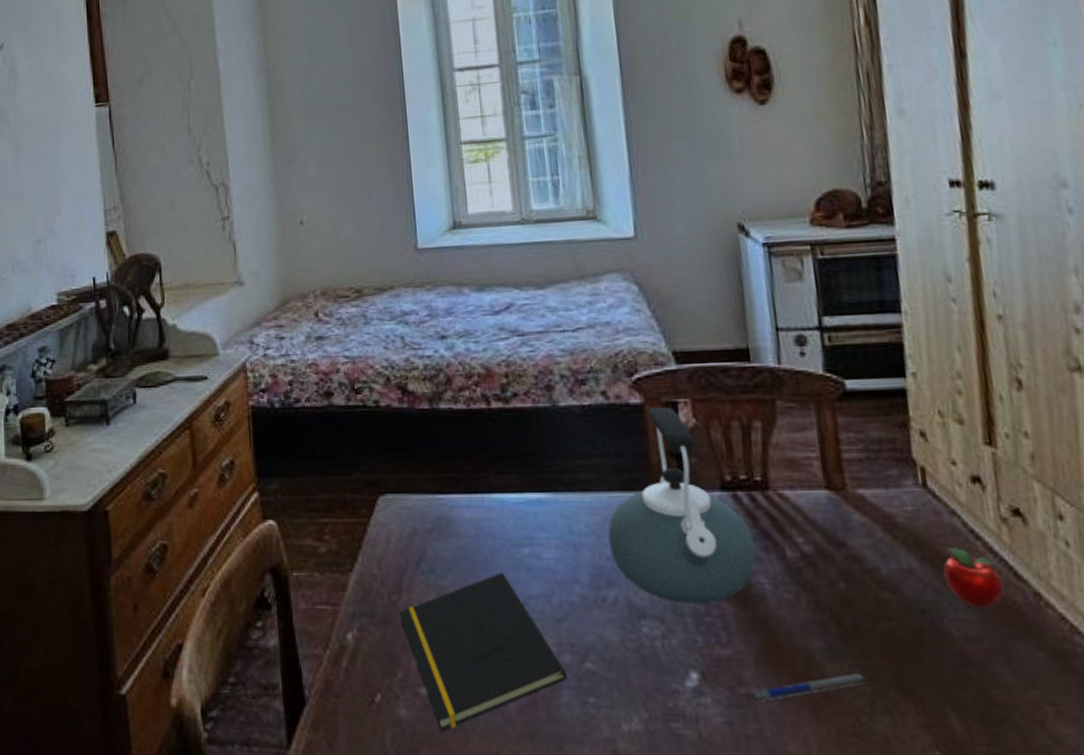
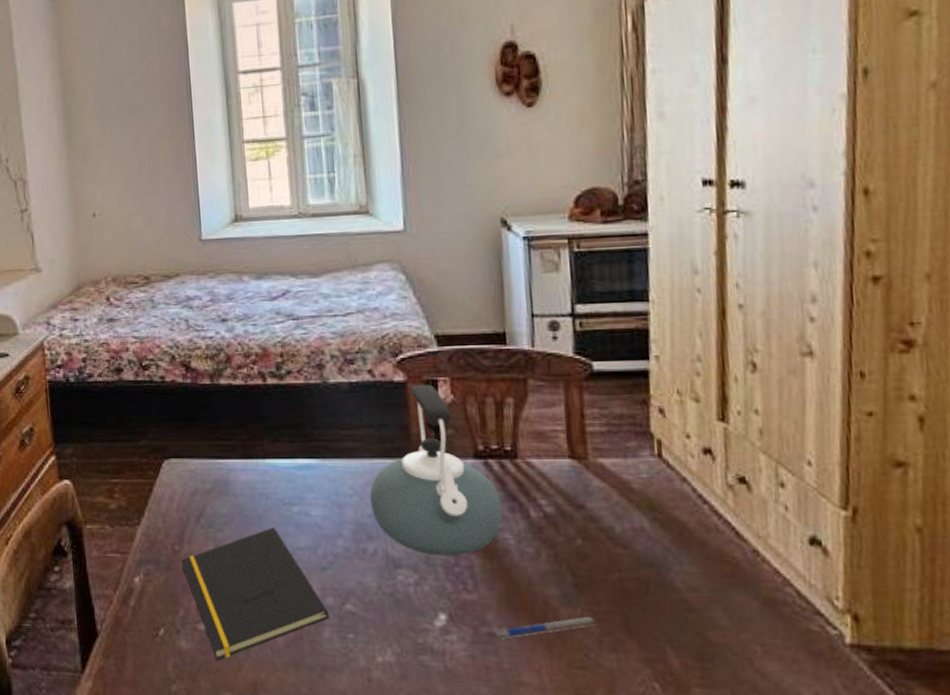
apple: present [943,548,1005,608] -> none [672,511,726,563]

